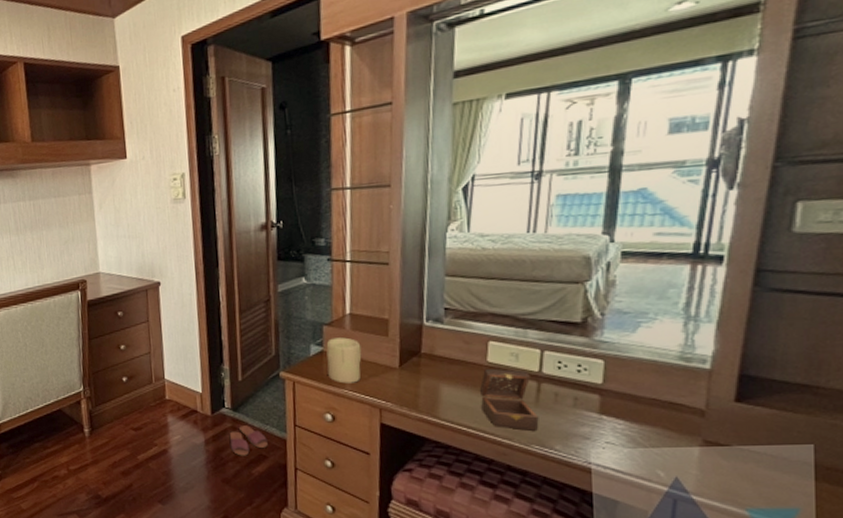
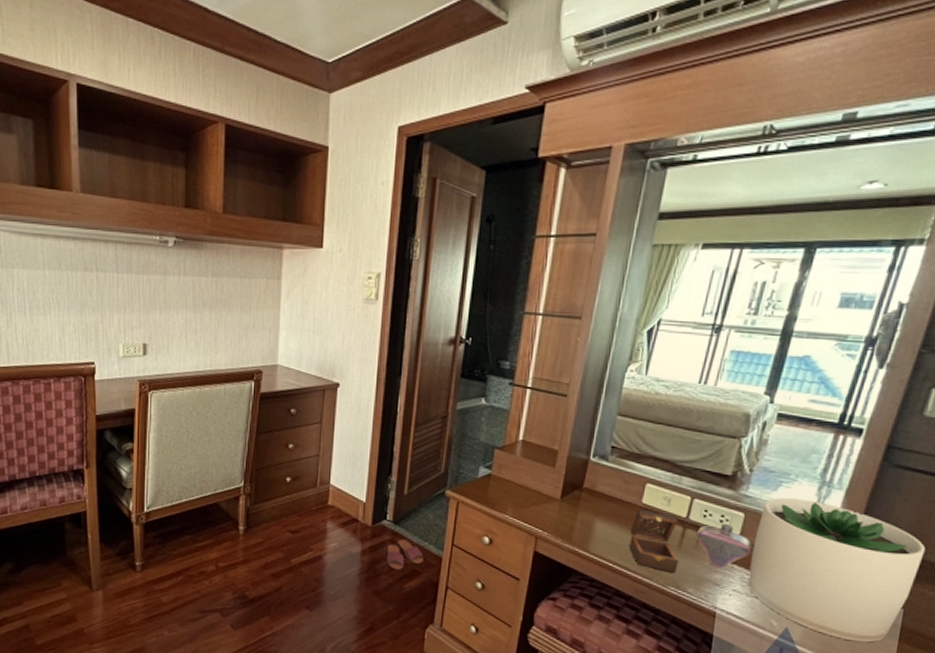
candle: present [326,337,362,384] -> none [492,462,528,509]
perfume bottle: none [553,372,620,422] -> present [695,523,753,569]
planter: none [619,337,826,486] -> present [748,498,926,643]

